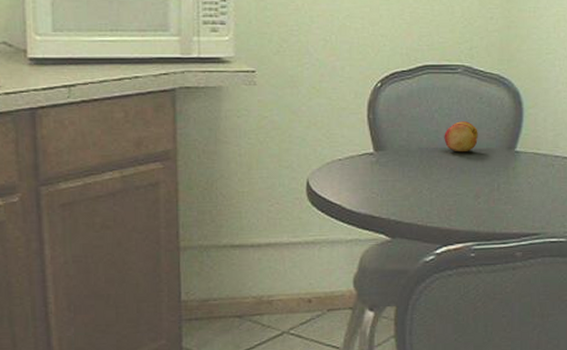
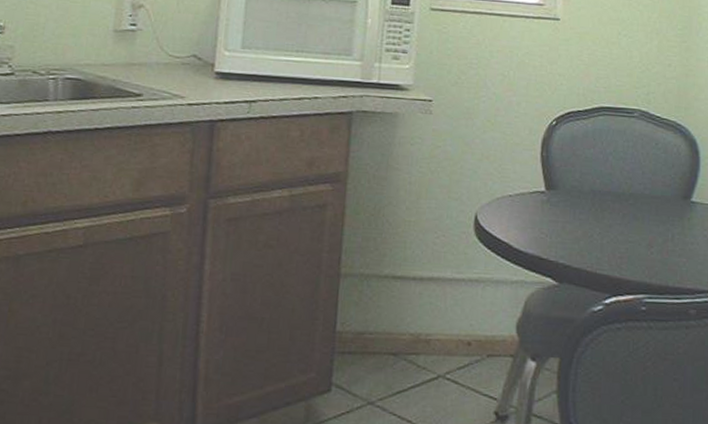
fruit: present [444,121,478,152] -> none [618,166,653,199]

